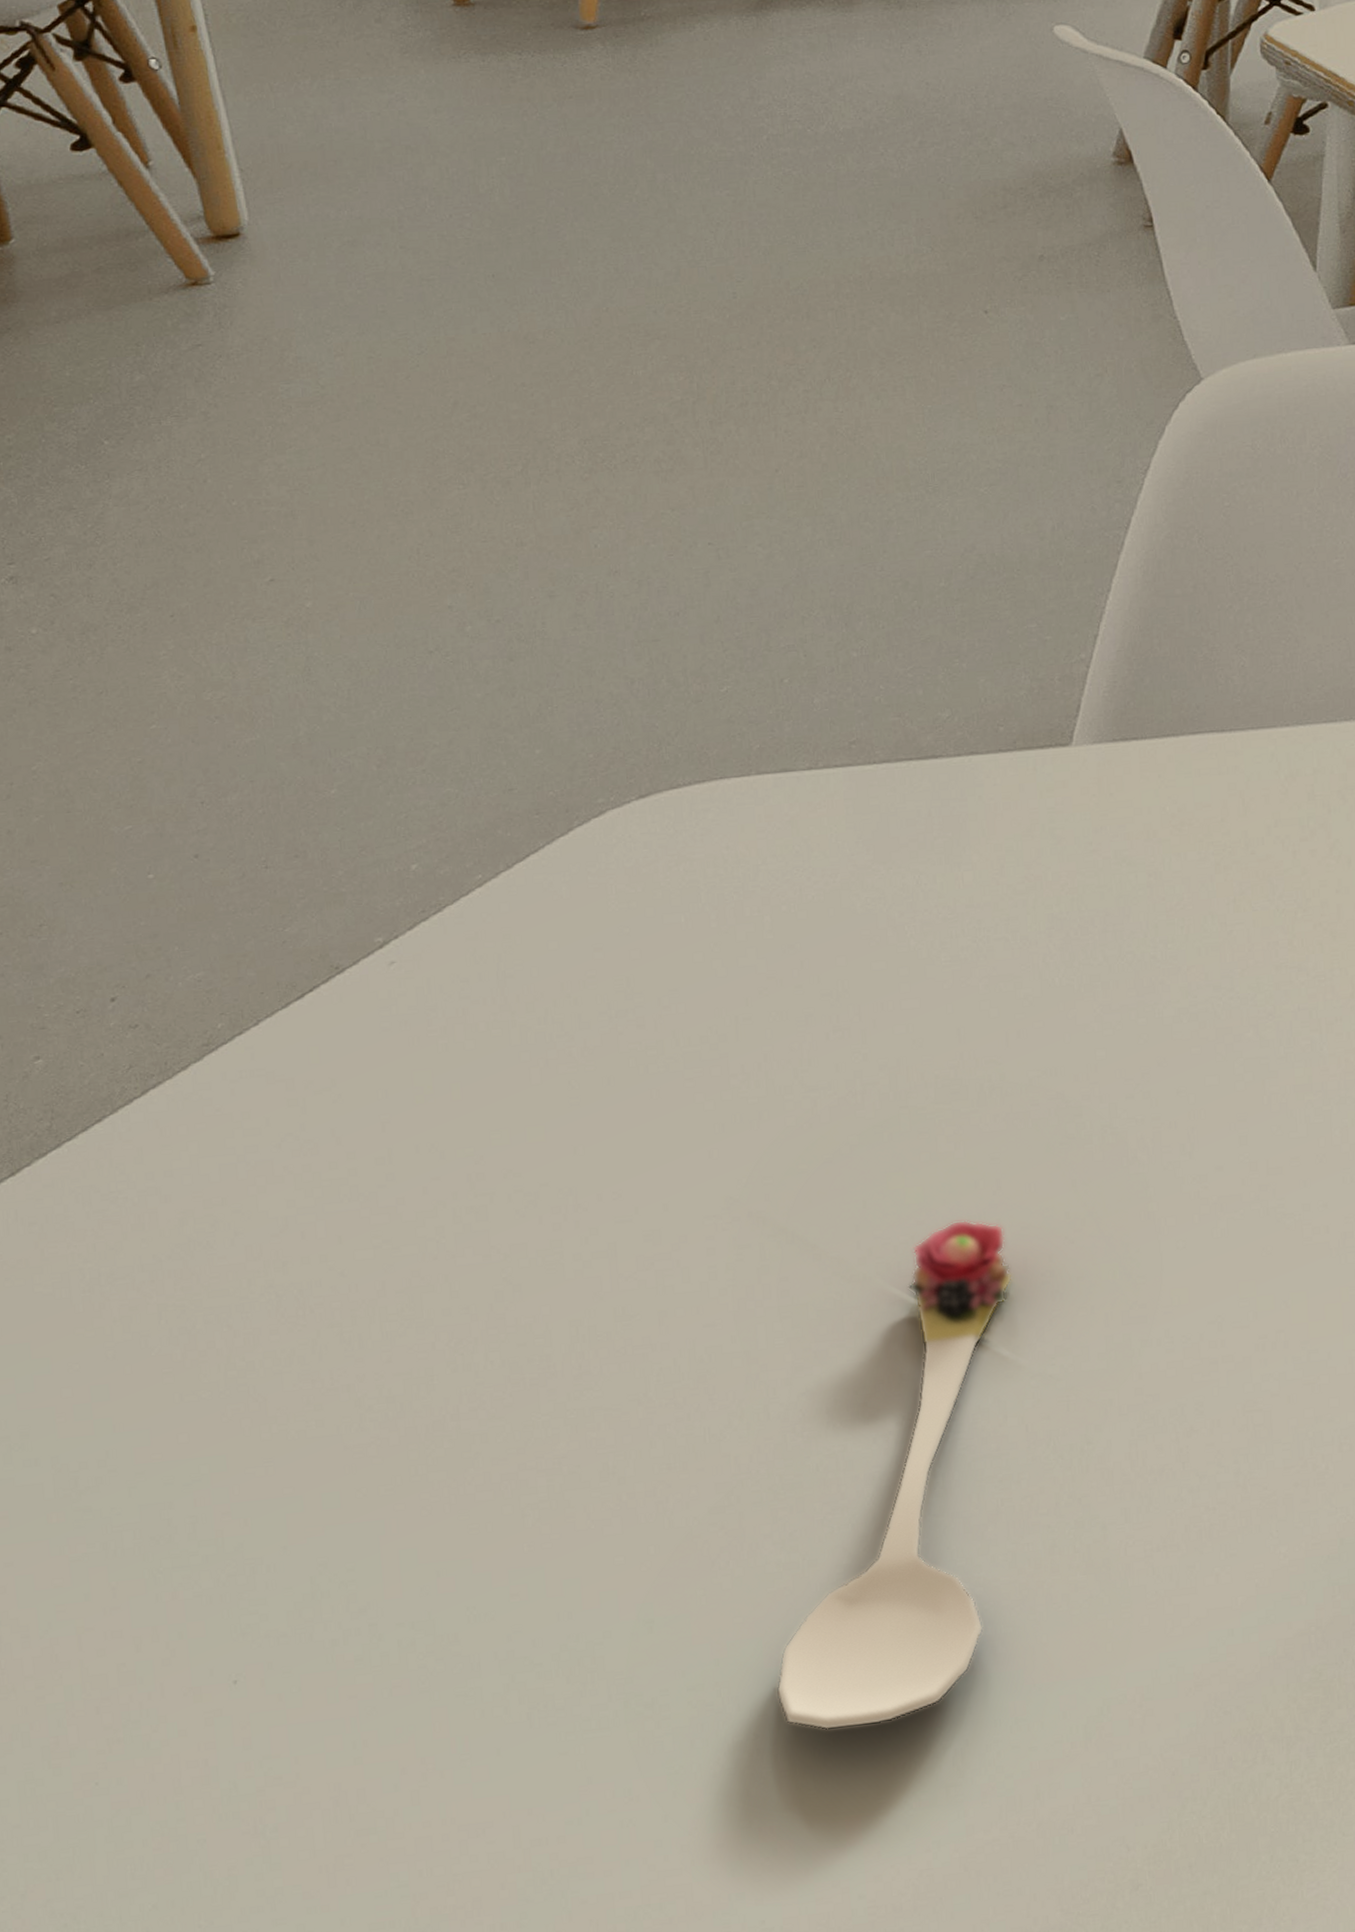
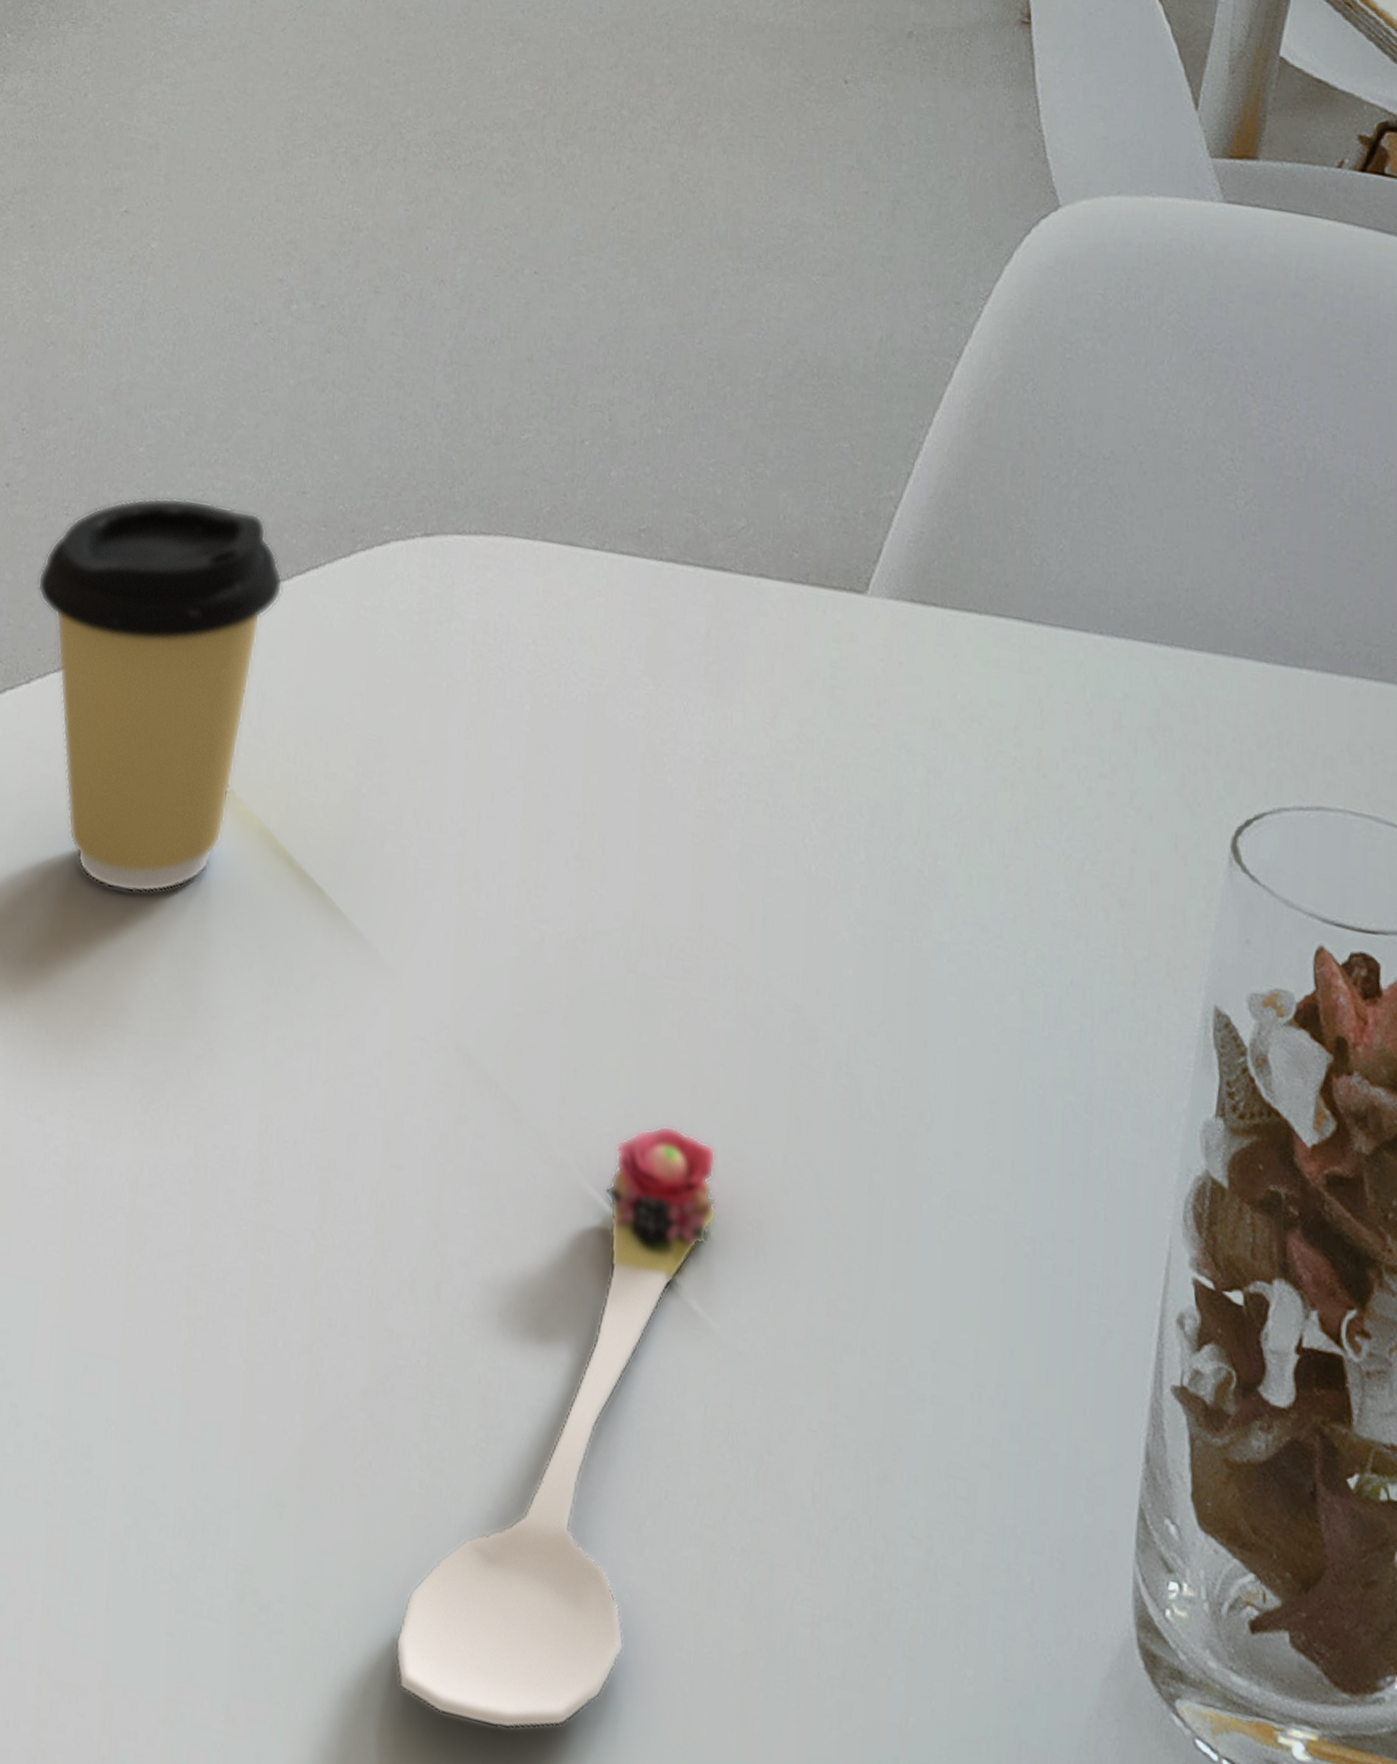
coffee cup: none [247,820,505,1178] -> present [37,497,283,893]

